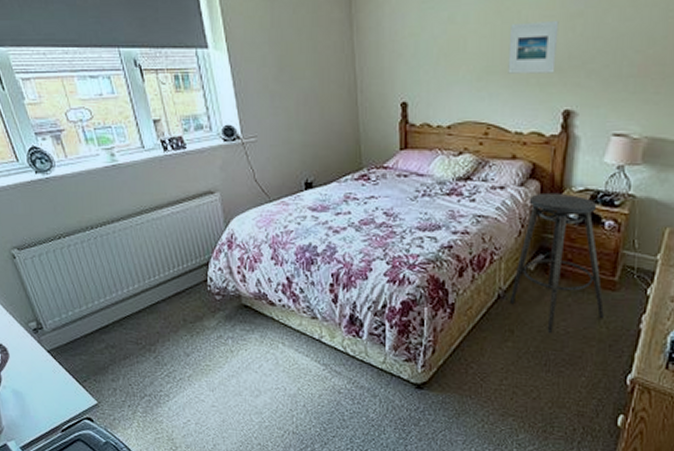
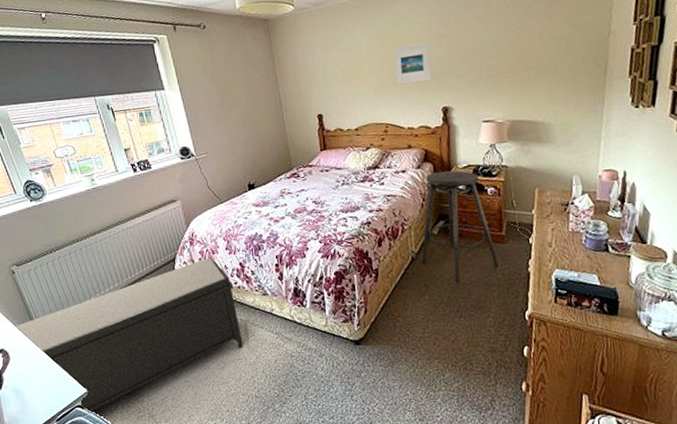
bench: none [15,267,283,428] -> present [15,258,243,413]

